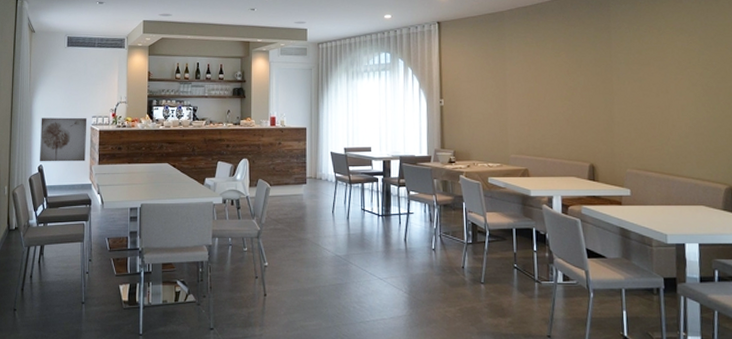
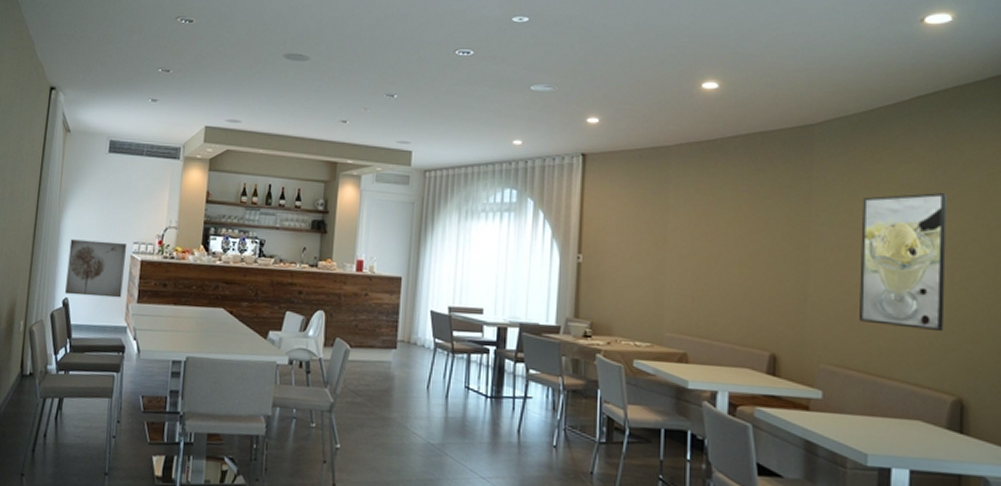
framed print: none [648,33,715,138] -> present [858,193,947,332]

